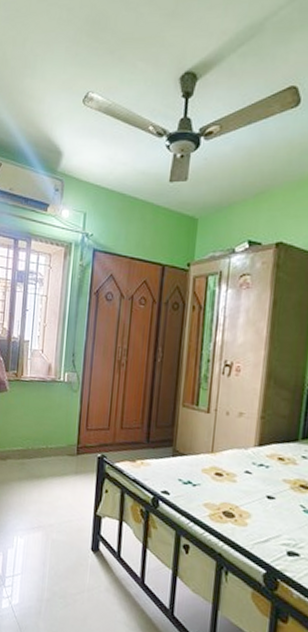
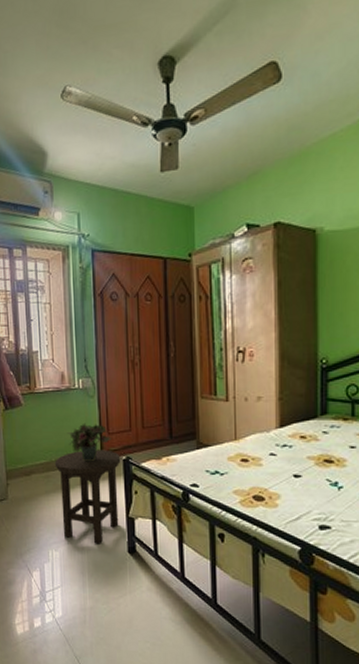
stool: none [30,442,96,538] -> present [54,449,121,544]
potted plant: none [46,415,89,455] -> present [67,423,112,462]

